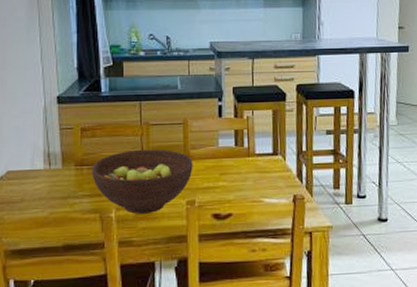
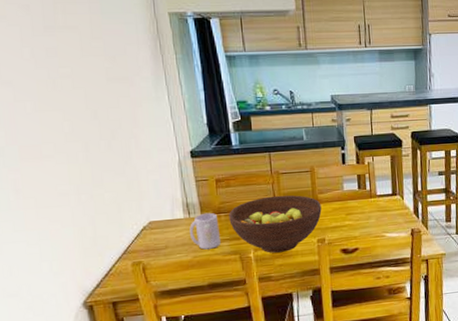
mug: none [49,164,80,206] -> present [190,212,221,250]

